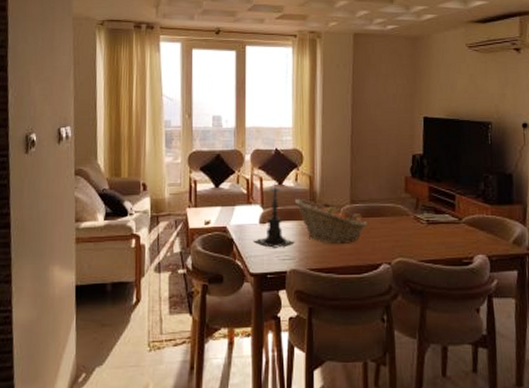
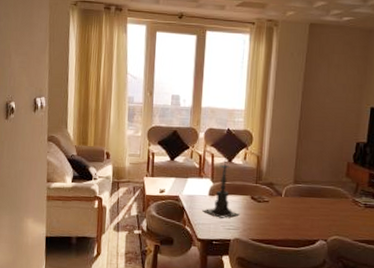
fruit basket: present [294,199,368,244] -> none [242,176,309,219]

